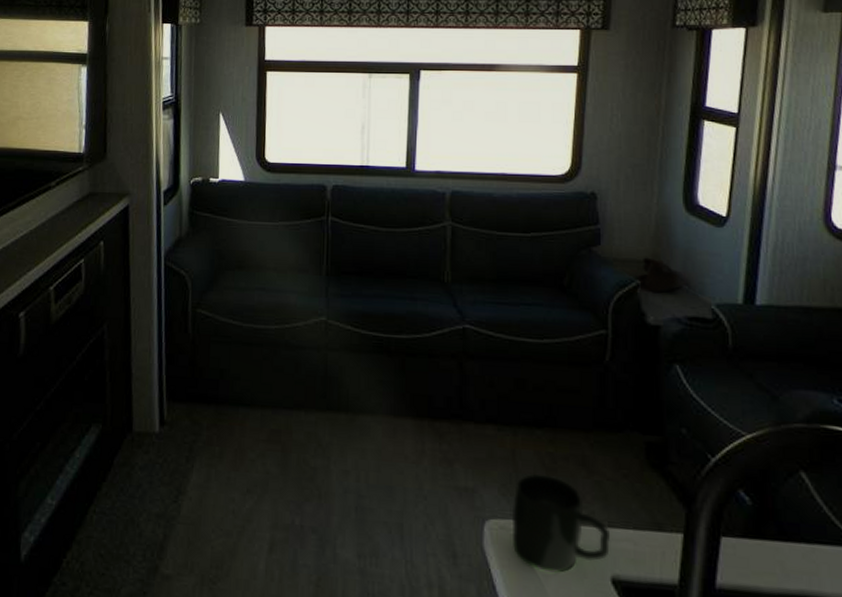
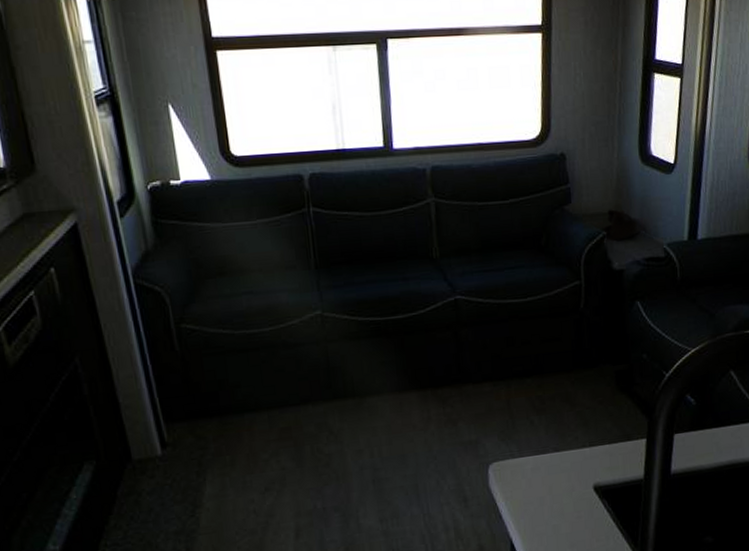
mug: present [513,473,611,573] -> none [511,414,592,494]

